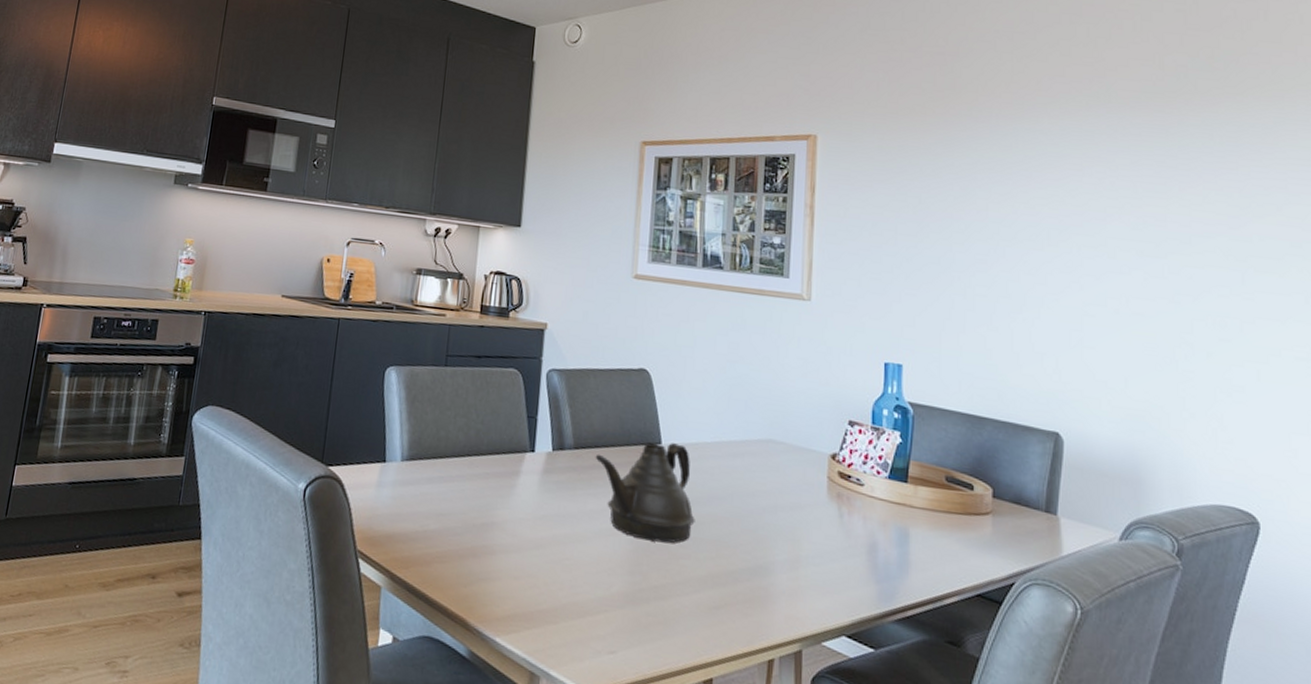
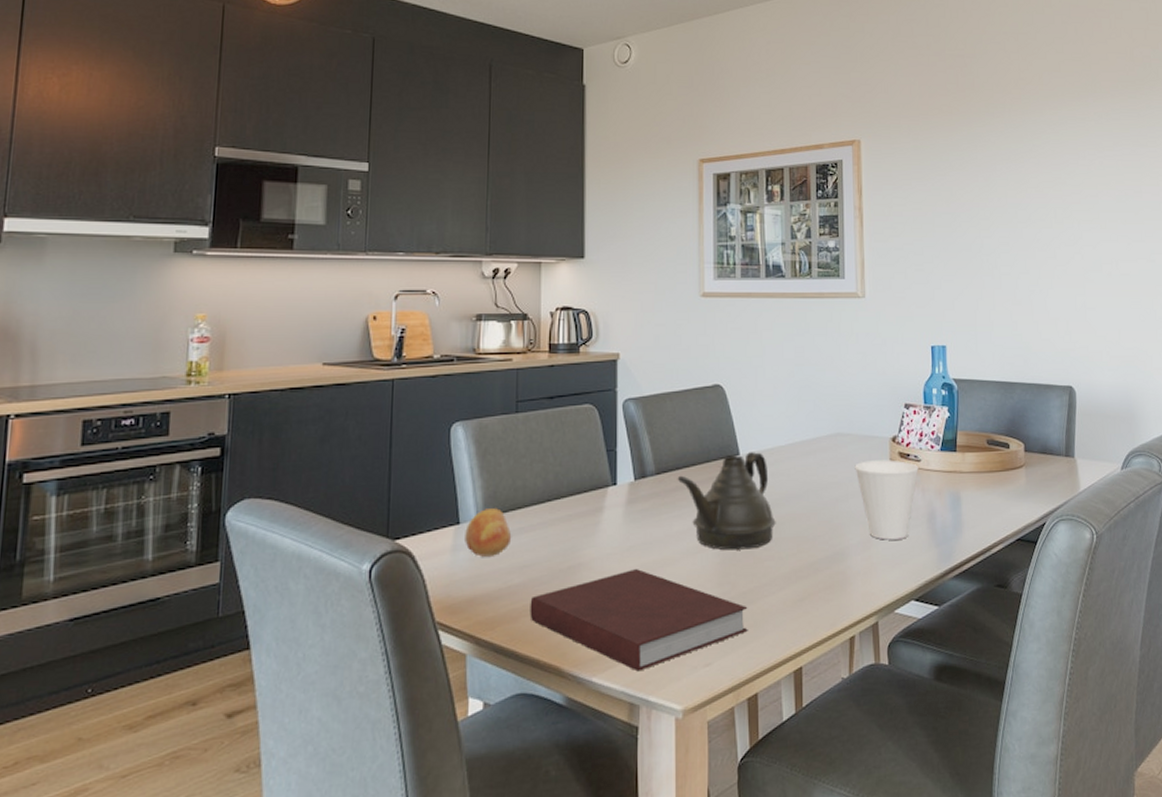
fruit: none [389,452,432,499] -> present [465,508,512,557]
notebook: none [442,538,659,643] -> present [530,569,748,672]
cup: none [786,474,861,567] -> present [855,460,919,540]

